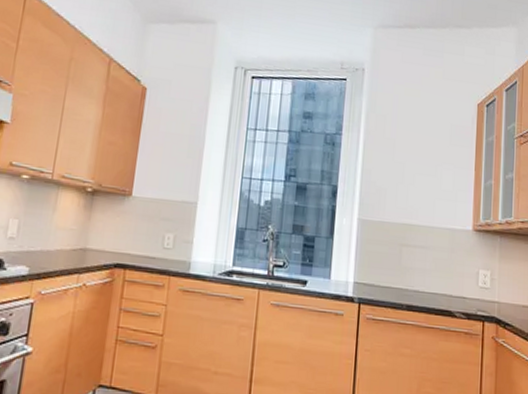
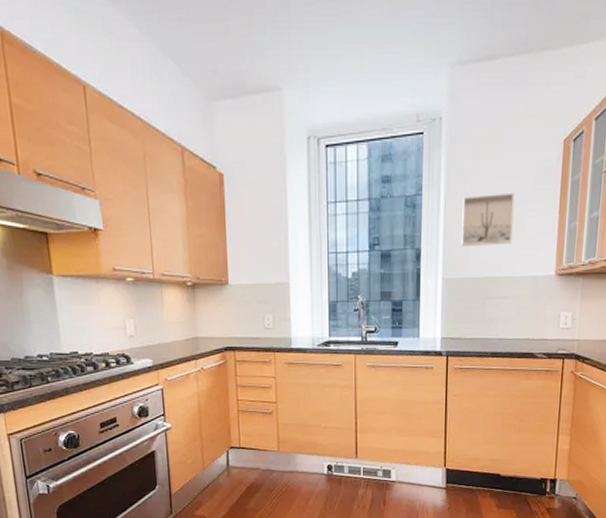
wall art: none [378,142,432,193] -> present [461,192,515,247]

